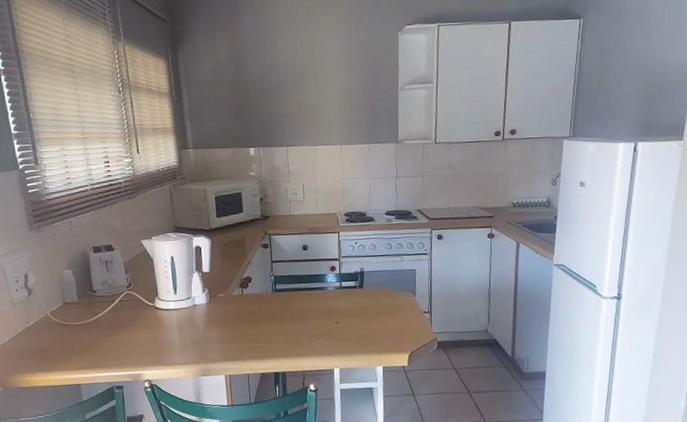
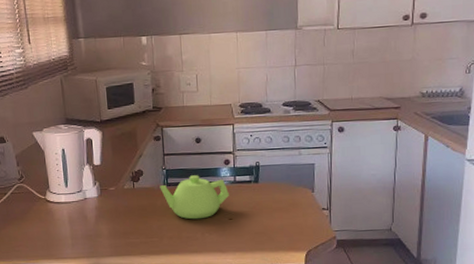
teapot: none [268,281,335,324] -> present [159,175,229,220]

